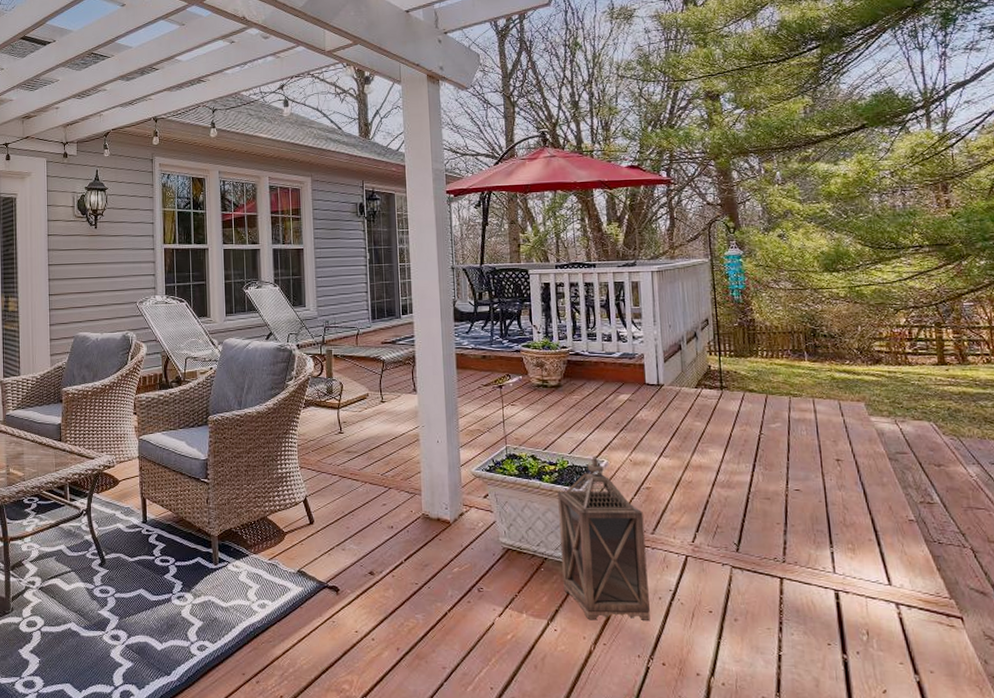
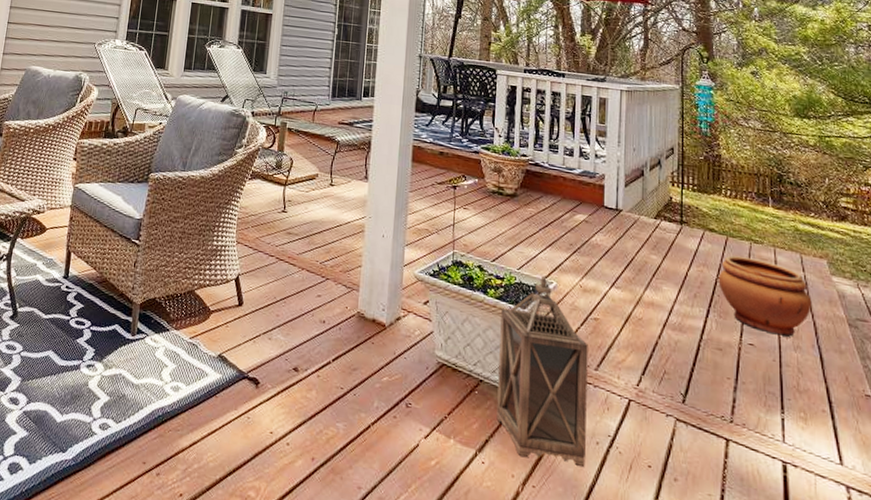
planter pot: none [761,411,853,478] -> present [718,255,812,337]

